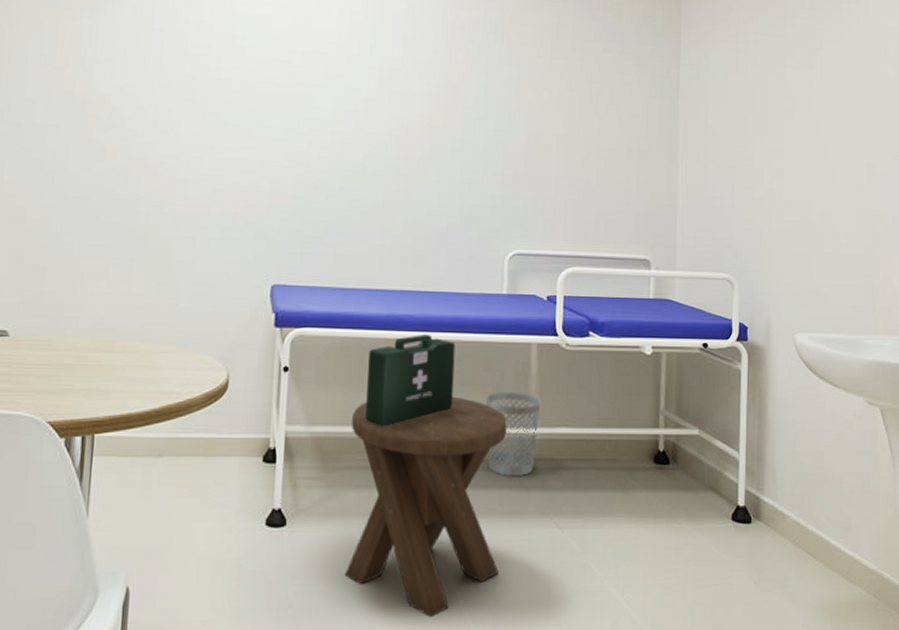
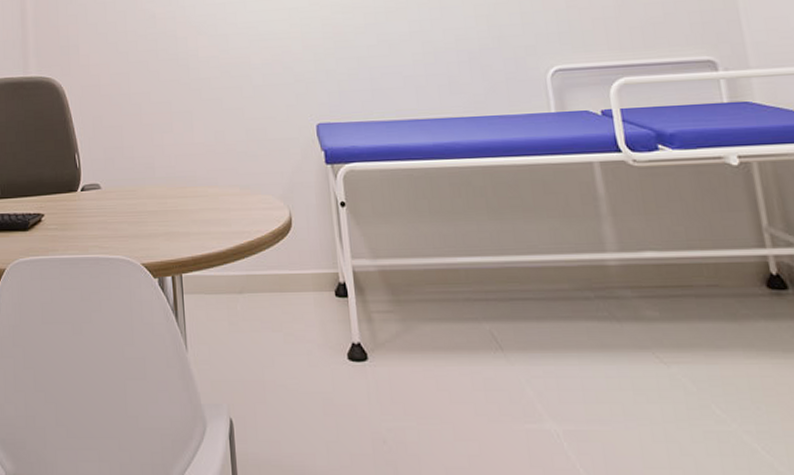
music stool: present [344,396,507,618] -> none [414,223,602,460]
first-aid kit: present [365,333,456,427] -> none [421,160,518,258]
wastebasket: present [485,391,541,476] -> none [552,214,621,306]

